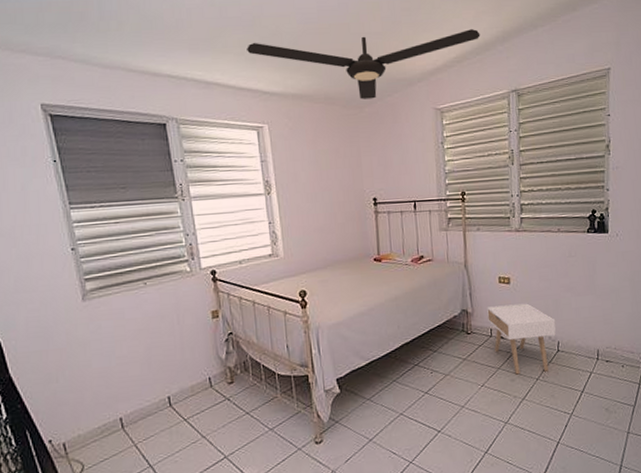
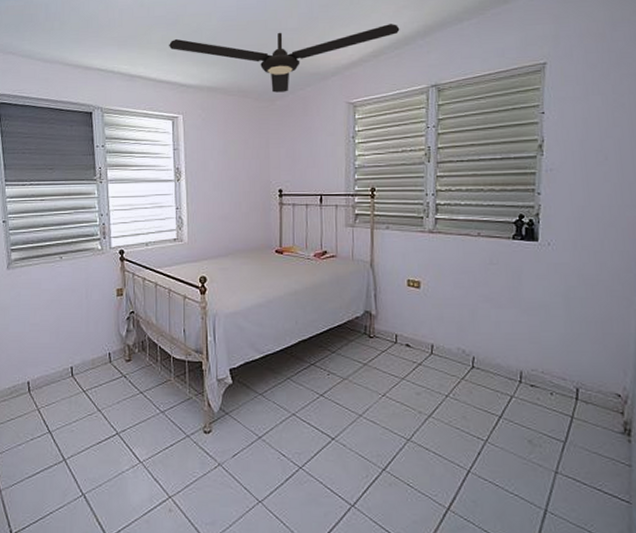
nightstand: present [487,303,557,375] -> none [393,311,472,389]

